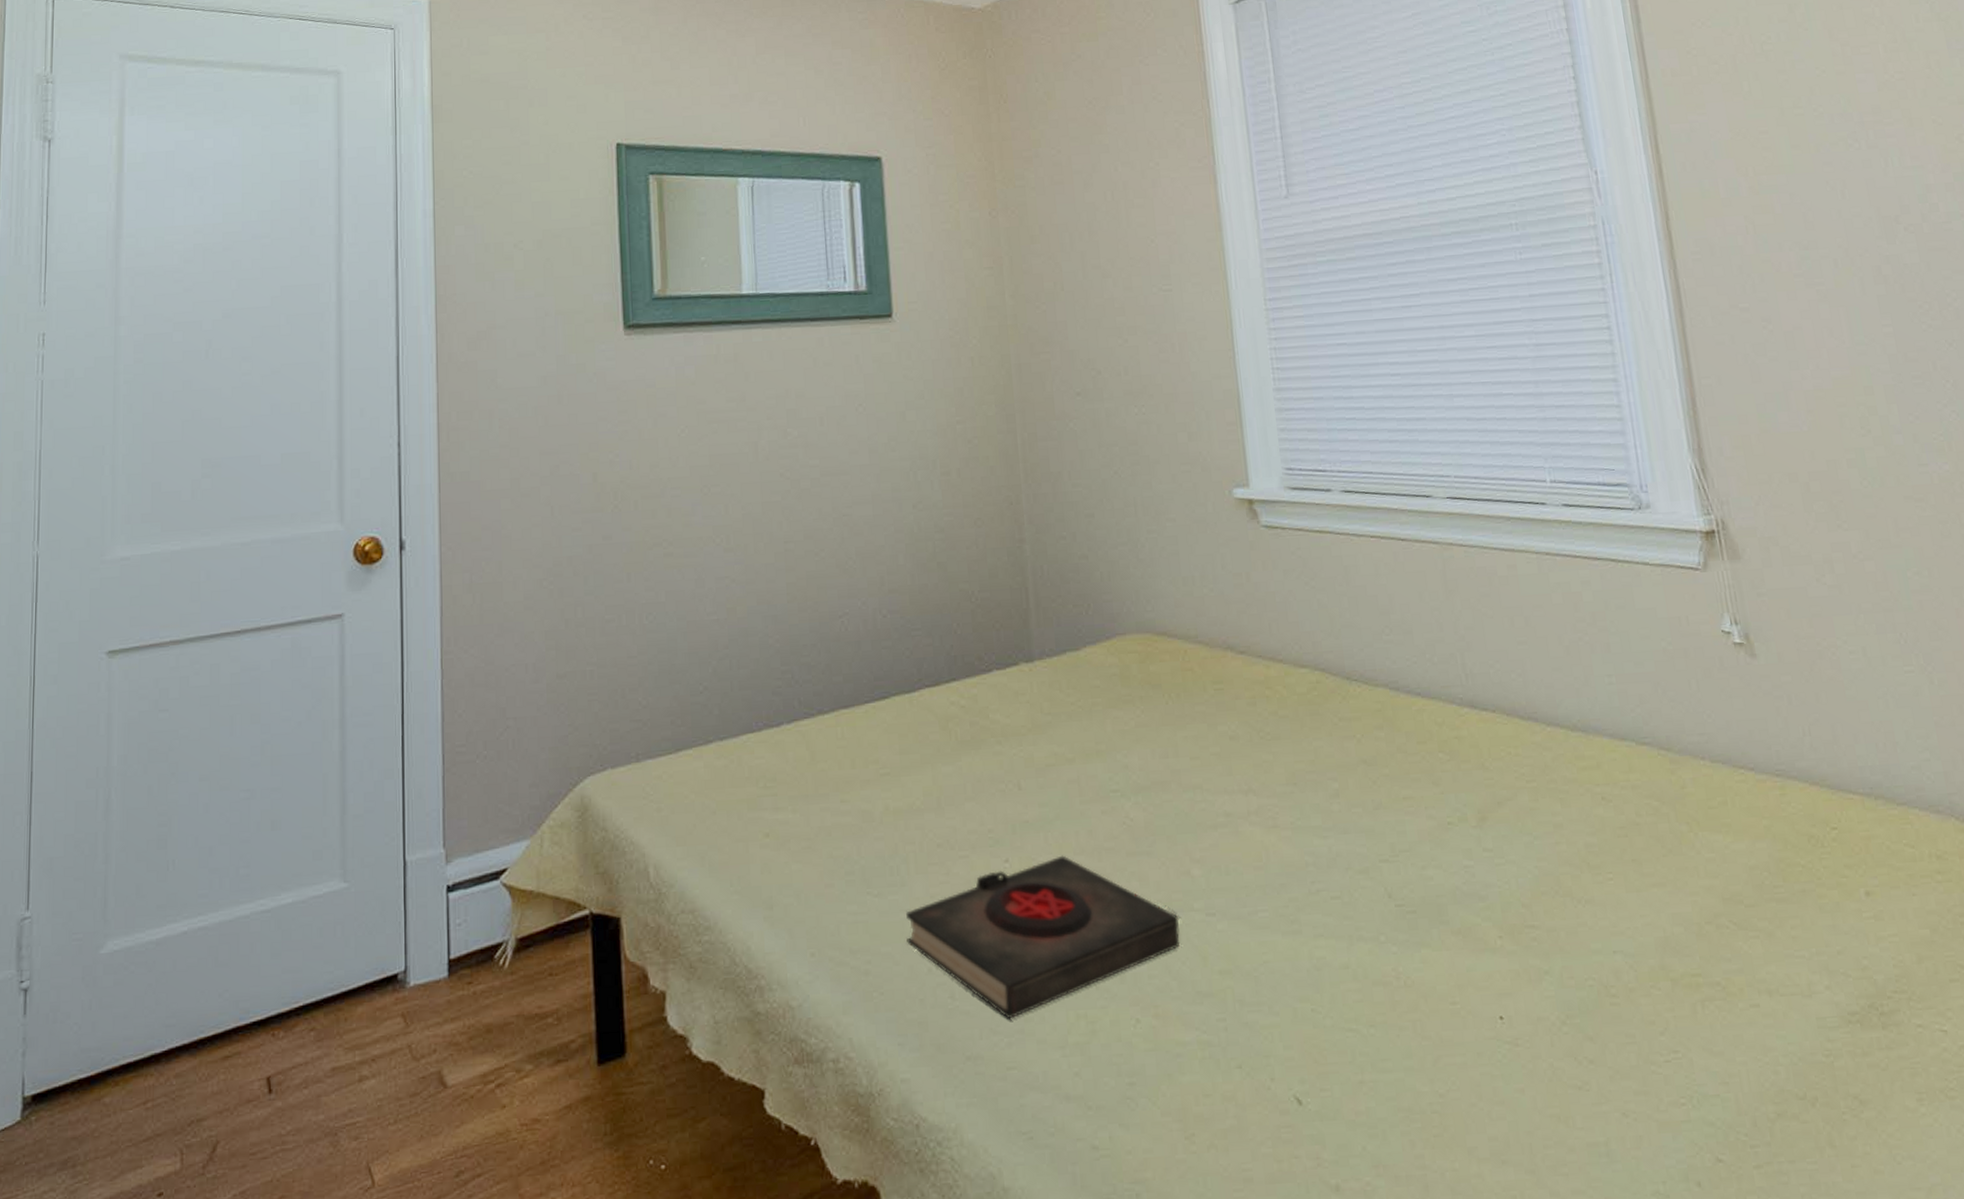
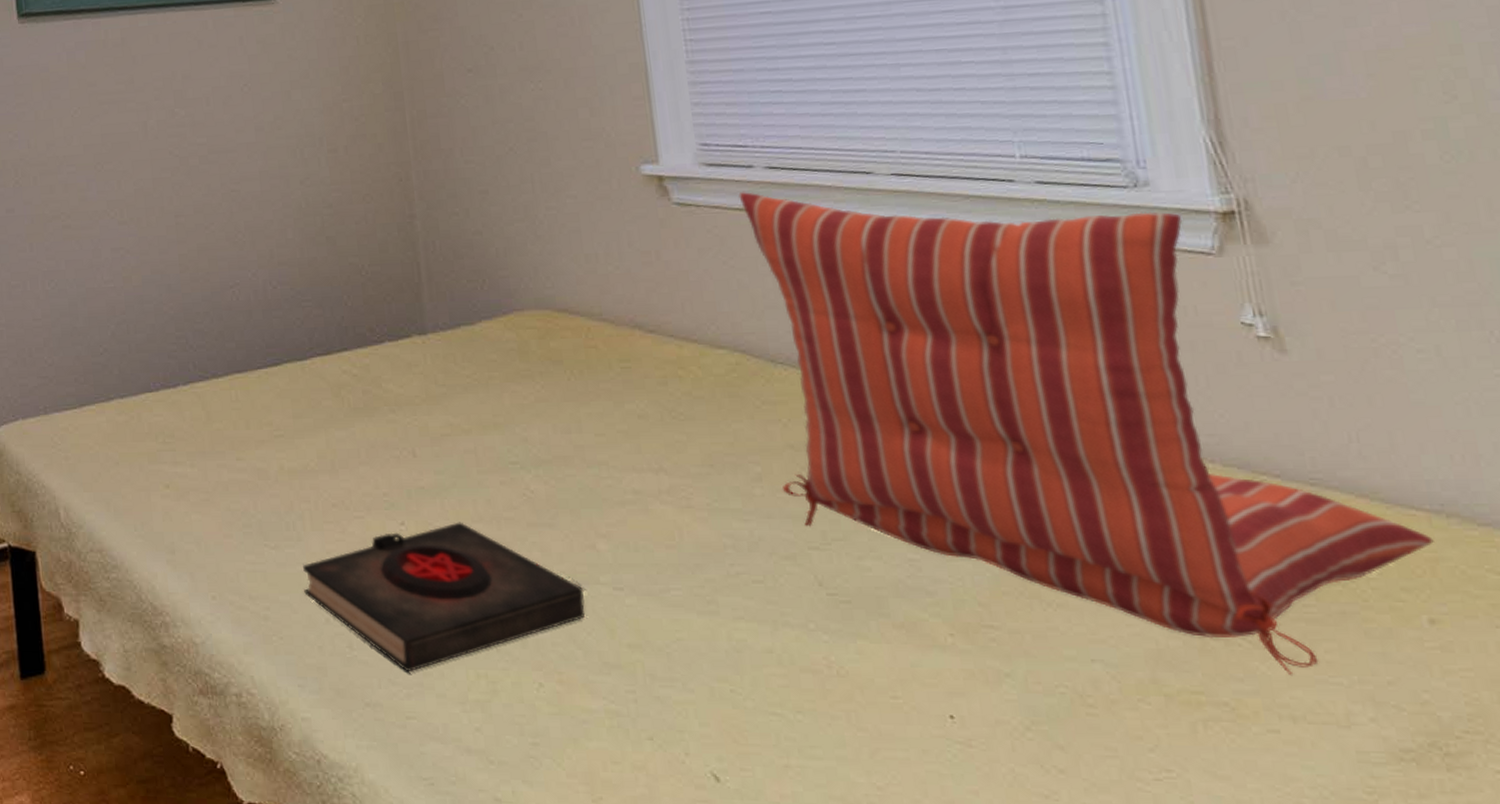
seat cushion: none [1319,514,1867,952] -> present [738,191,1434,675]

